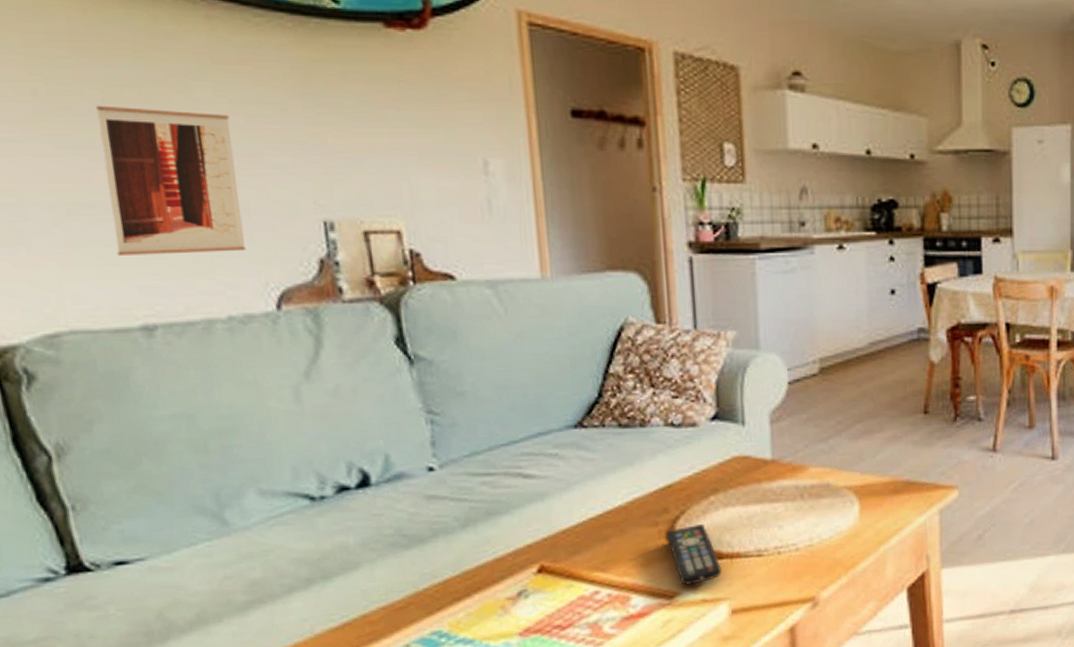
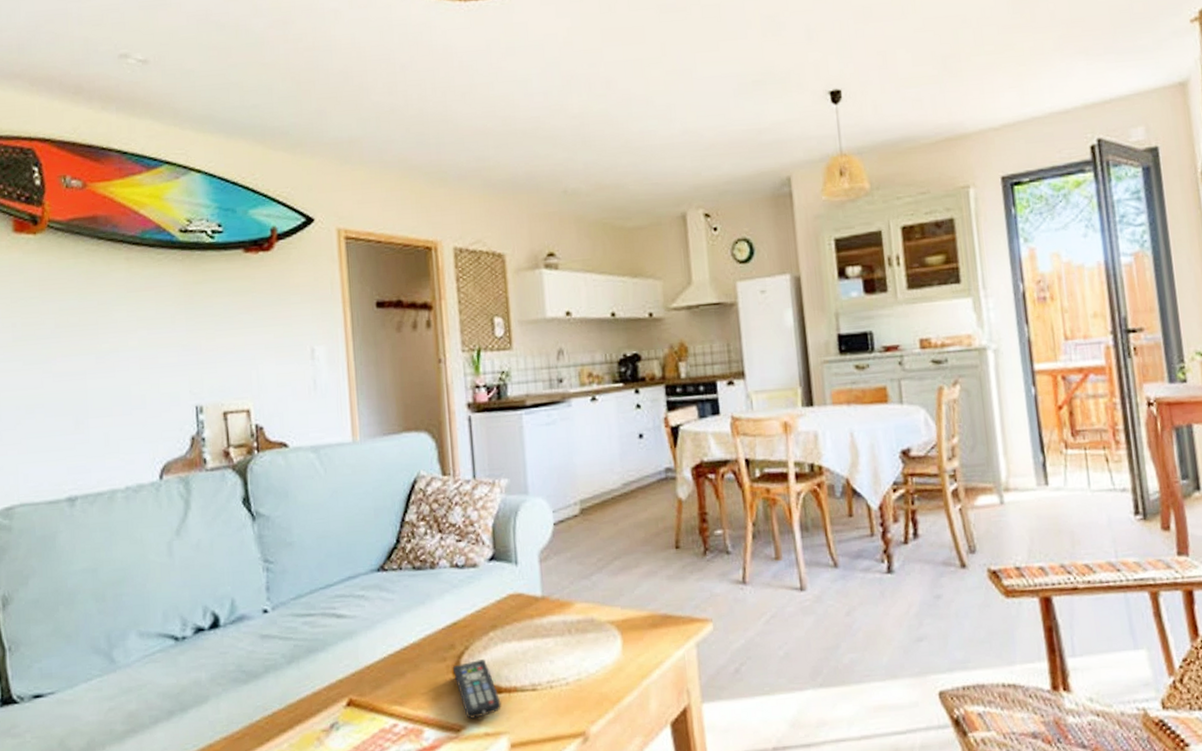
wall art: present [96,105,247,255] -> none [51,329,142,443]

